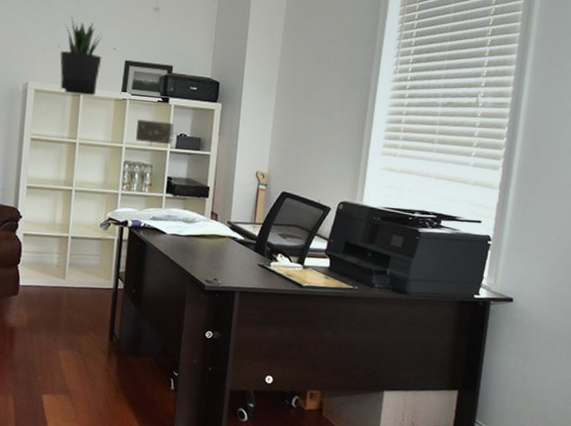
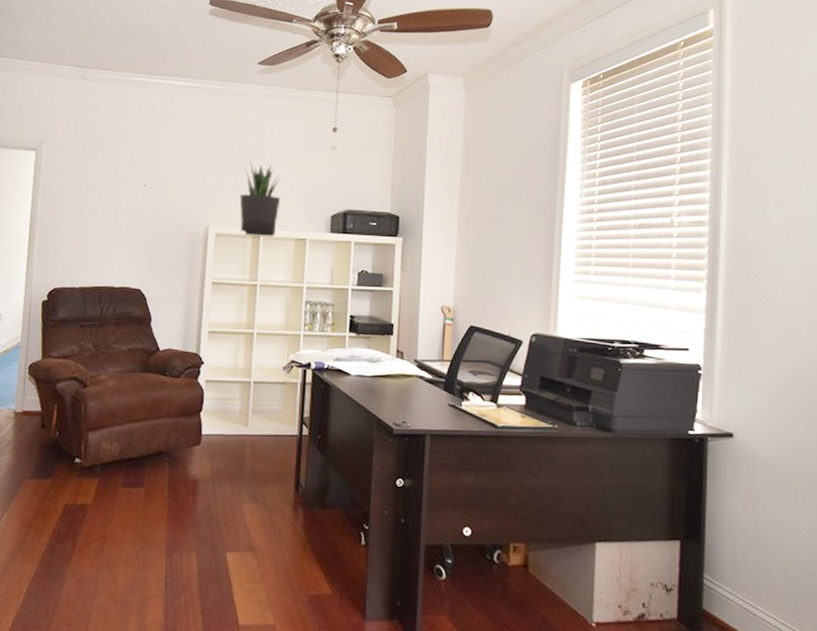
picture frame: present [120,60,174,104] -> none [300,200,353,241]
decorative box: present [136,119,174,144] -> none [317,258,355,282]

